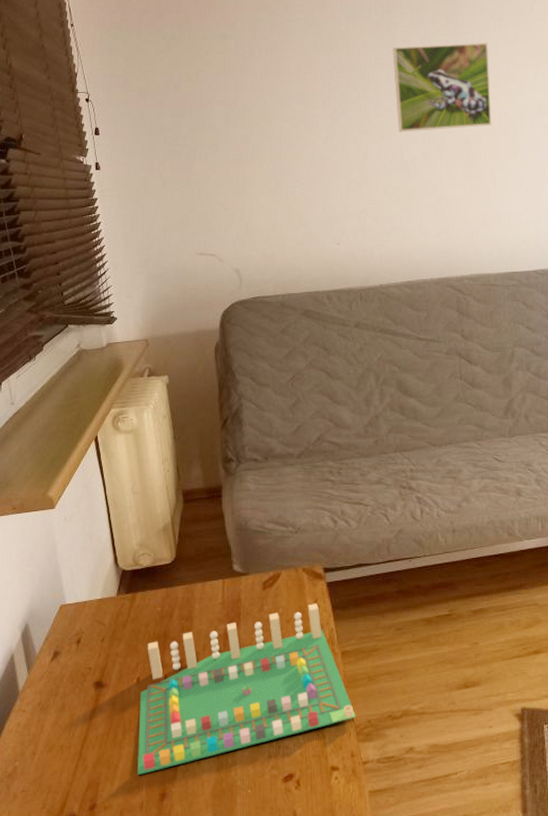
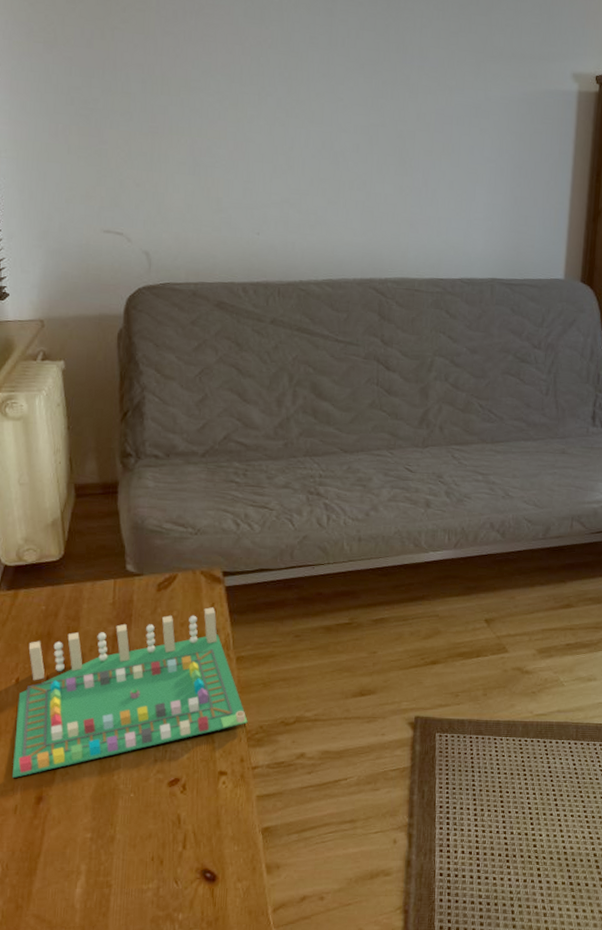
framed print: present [392,43,492,132] -> none [328,26,430,123]

